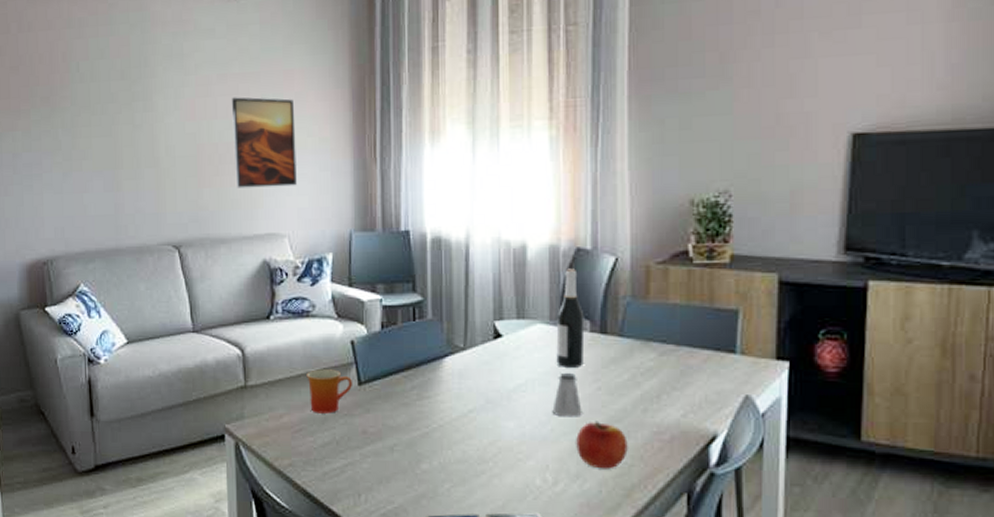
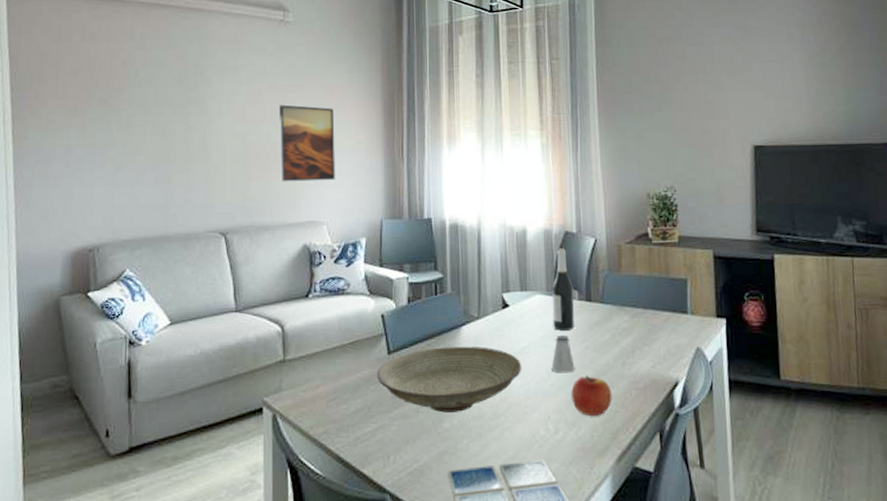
mug: present [306,369,352,414] -> none [341,341,382,382]
decorative bowl: none [345,380,516,453] -> present [376,346,522,413]

